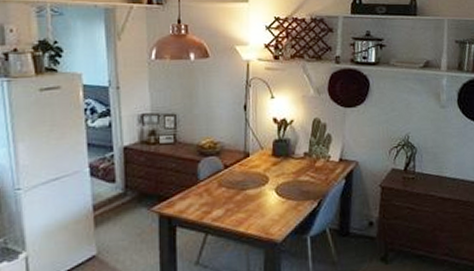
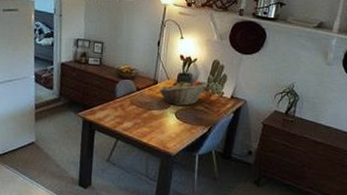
fruit basket: none [251,145,310,180] -> present [158,80,208,106]

